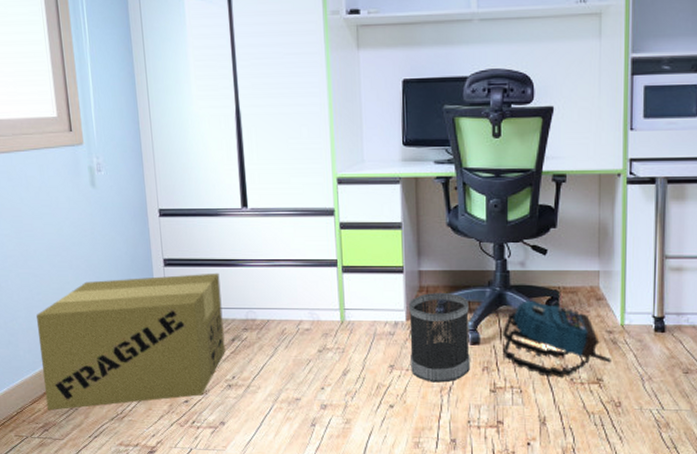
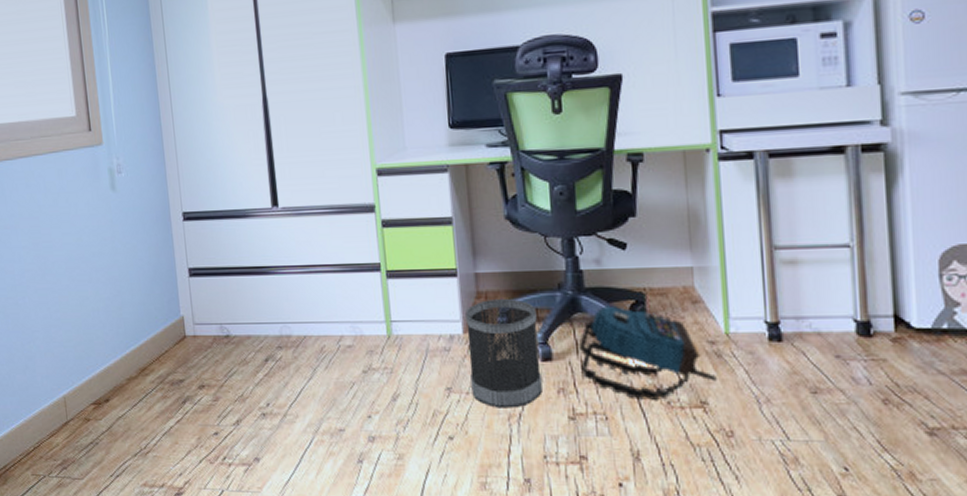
cardboard box: present [36,273,225,410] -> none [55,282,258,445]

